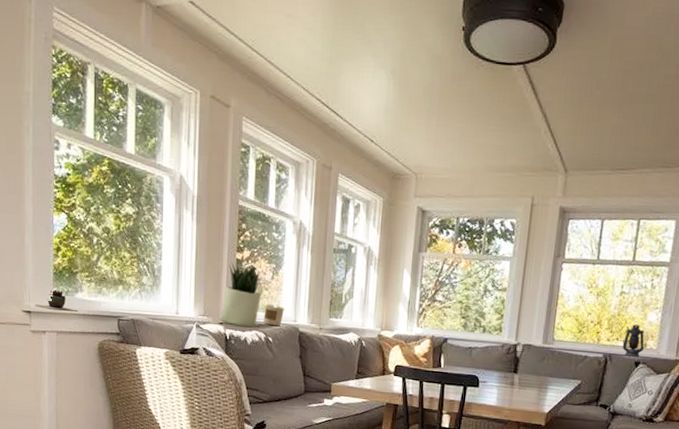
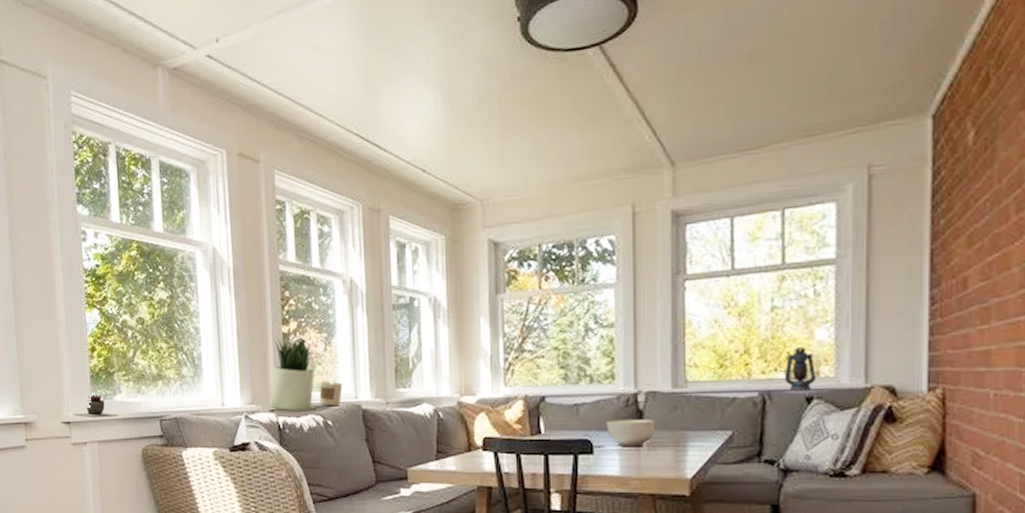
bowl: none [490,363,527,385] -> present [606,419,655,447]

